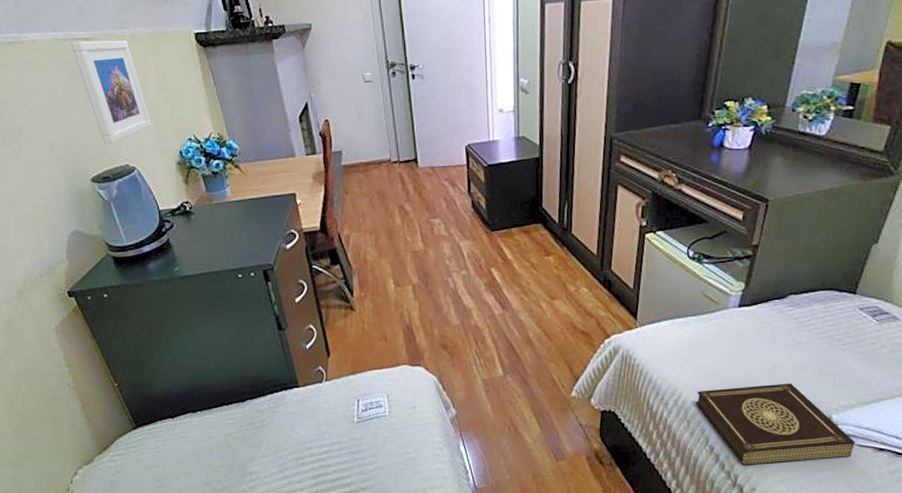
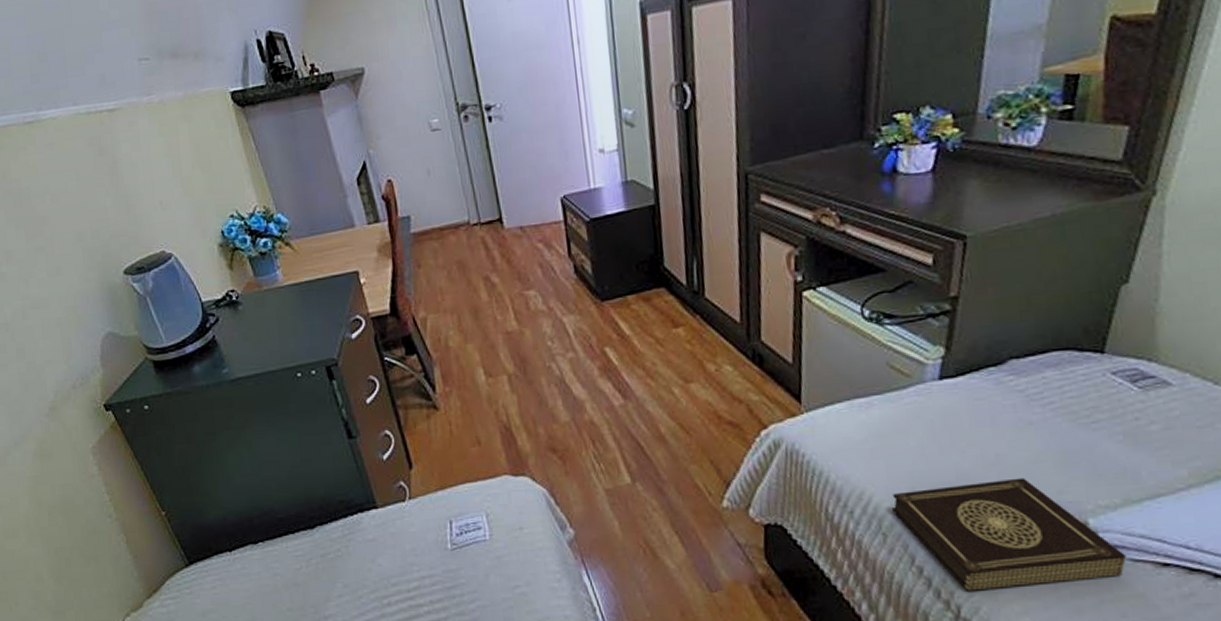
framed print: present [71,40,152,145] -> none [94,108,189,230]

